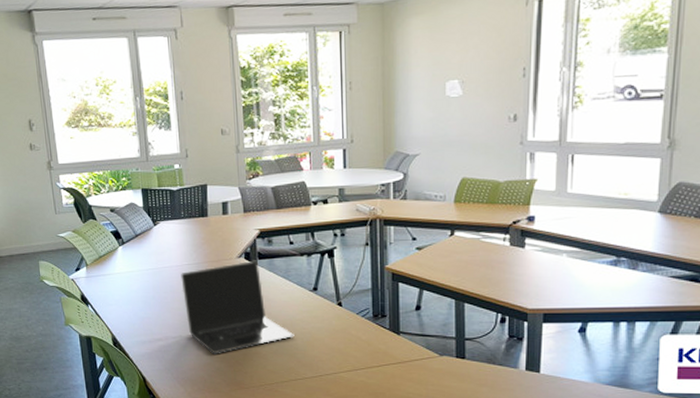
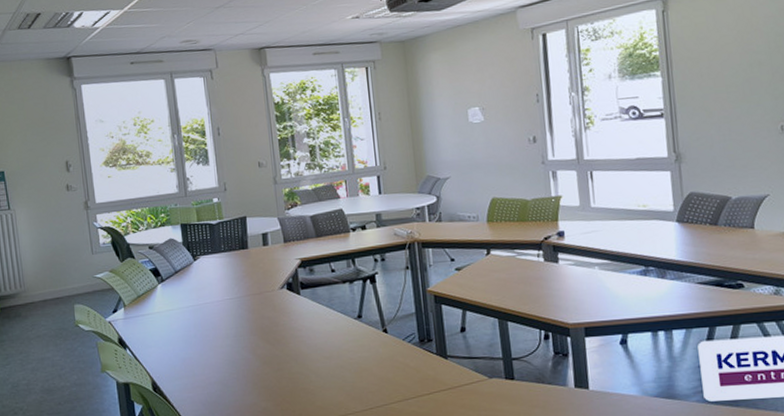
laptop: present [181,260,294,354] -> none [222,290,342,393]

